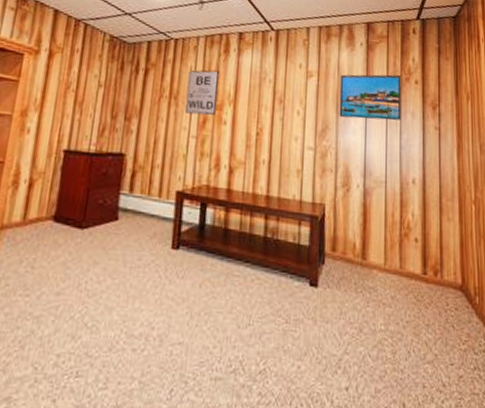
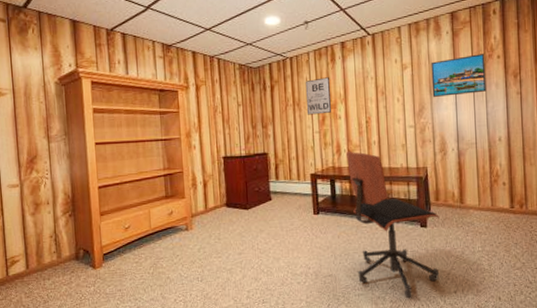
office chair: none [218,167,335,393] -> present [347,151,439,299]

